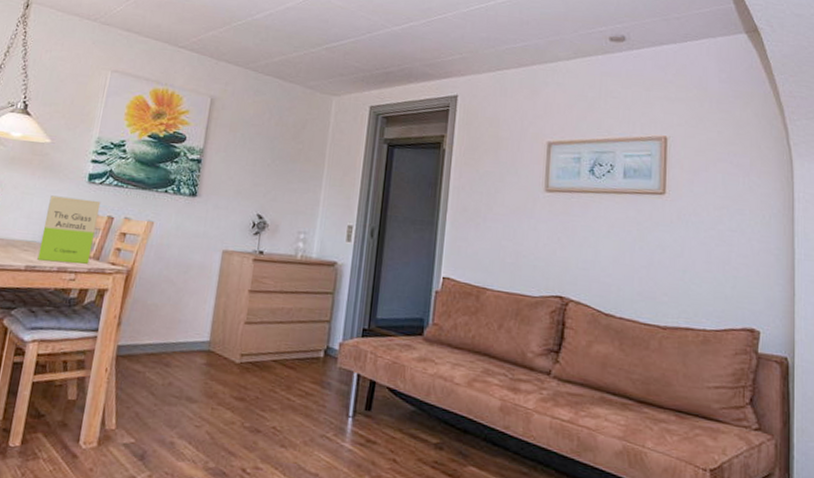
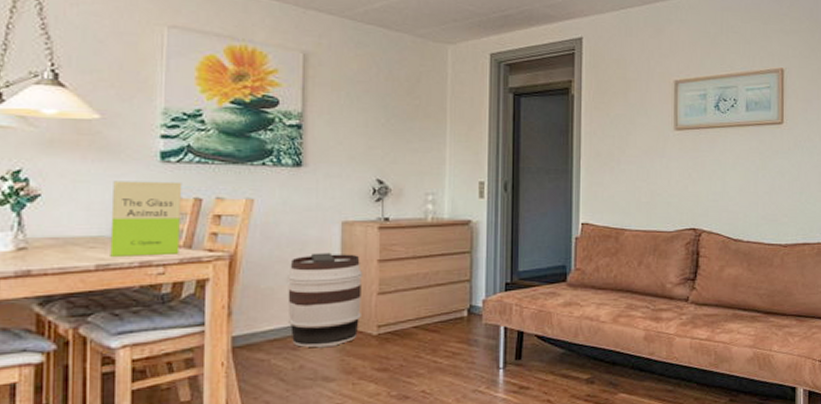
barrel: none [165,276,235,369] -> present [286,252,363,348]

